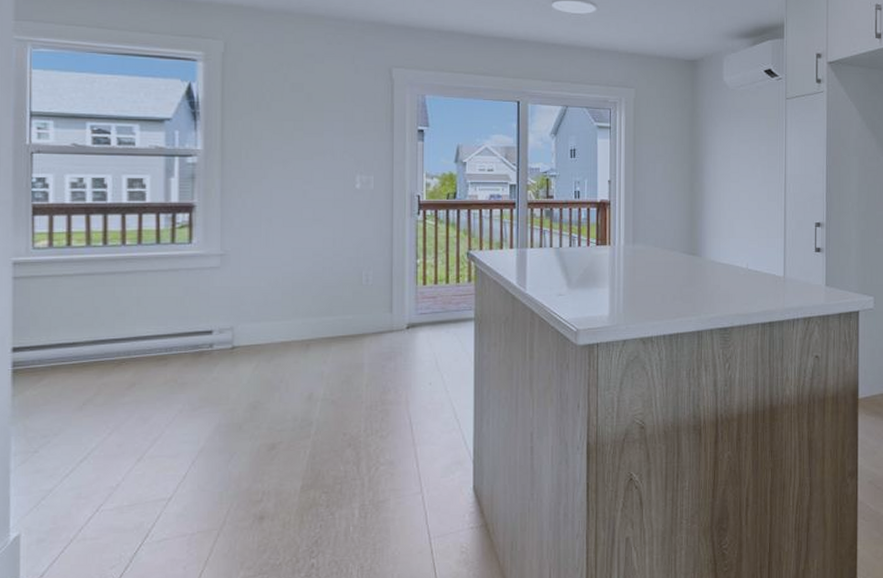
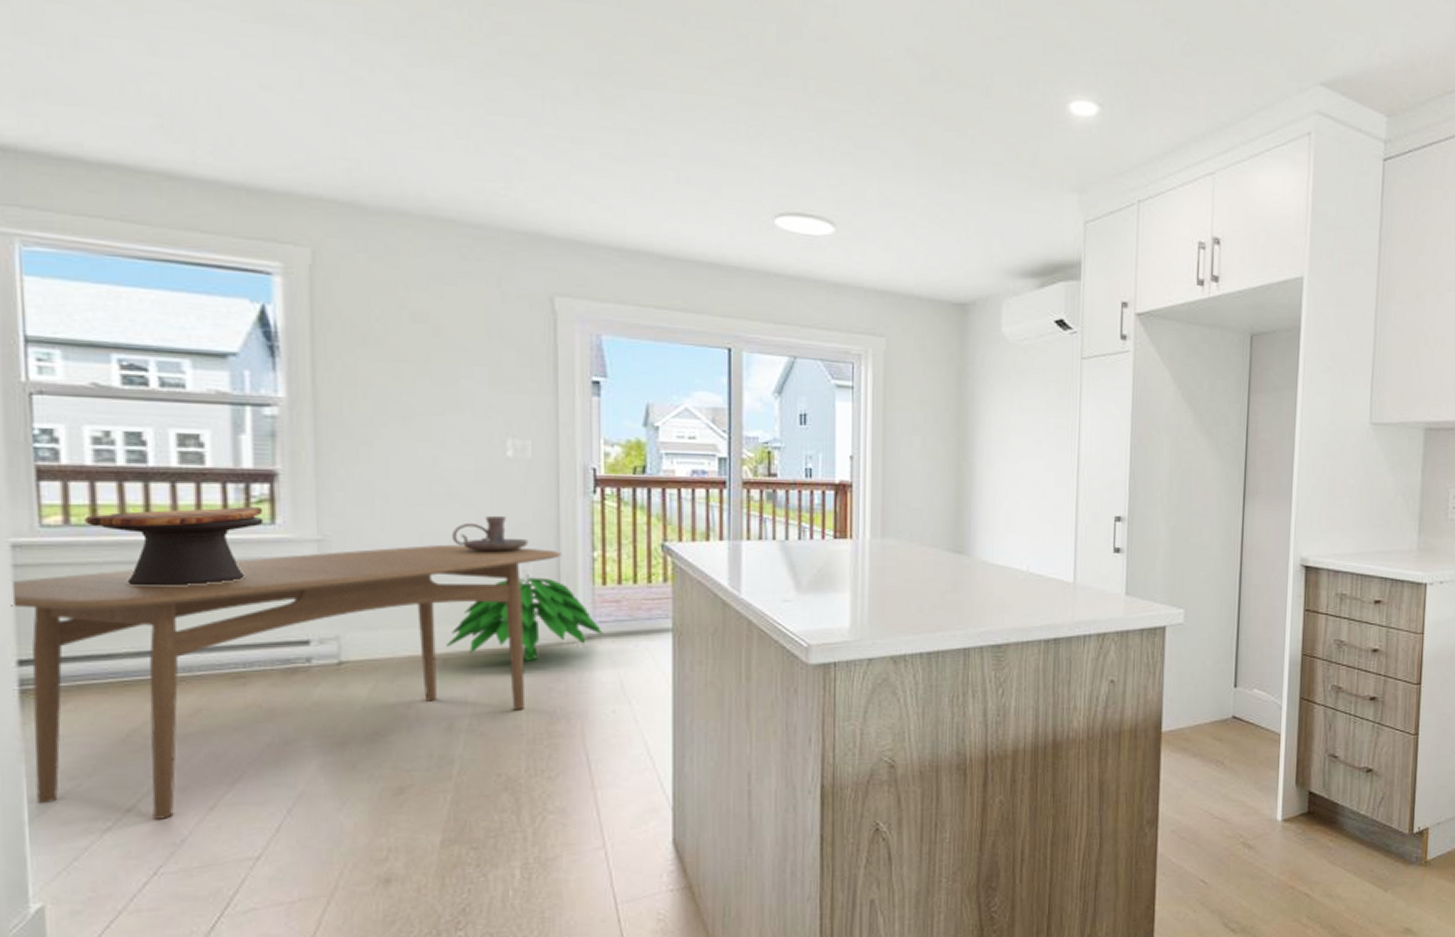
dining table: none [10,256,394,468] -> present [11,544,562,819]
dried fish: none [63,231,184,292] -> present [85,507,264,587]
indoor plant: none [309,277,423,345] -> present [446,574,603,661]
candle holder: none [315,233,370,262] -> present [451,515,529,553]

